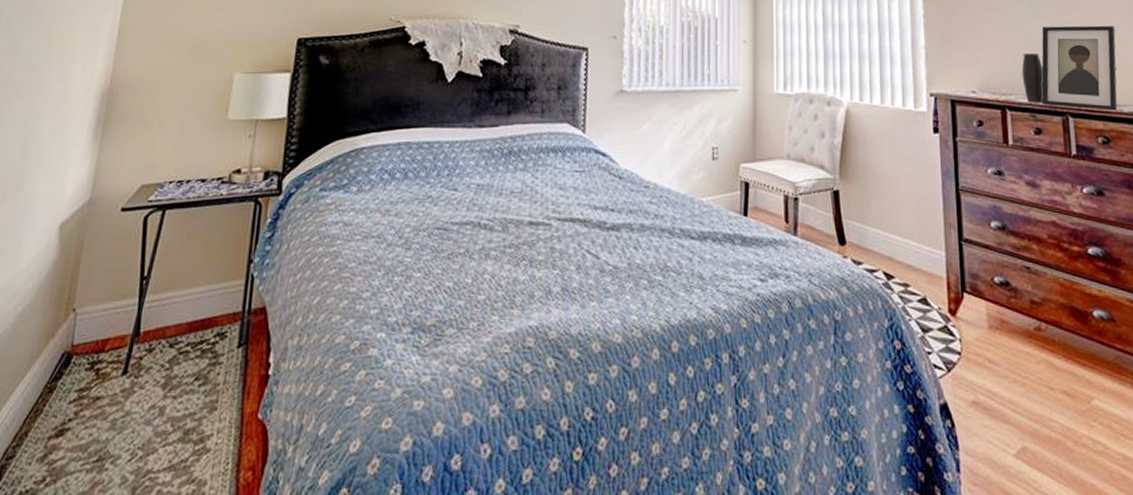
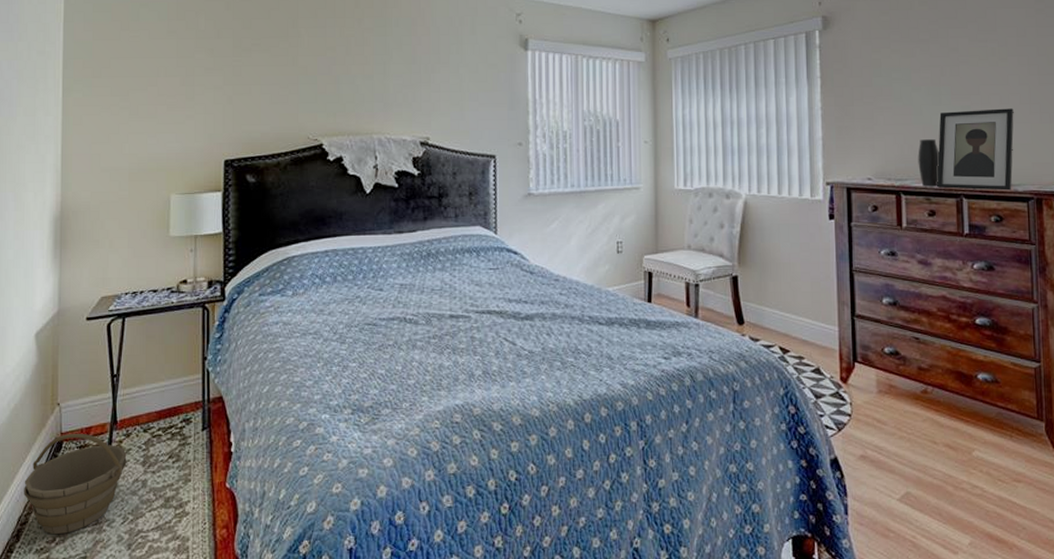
basket: none [16,345,146,473] -> present [24,433,127,535]

